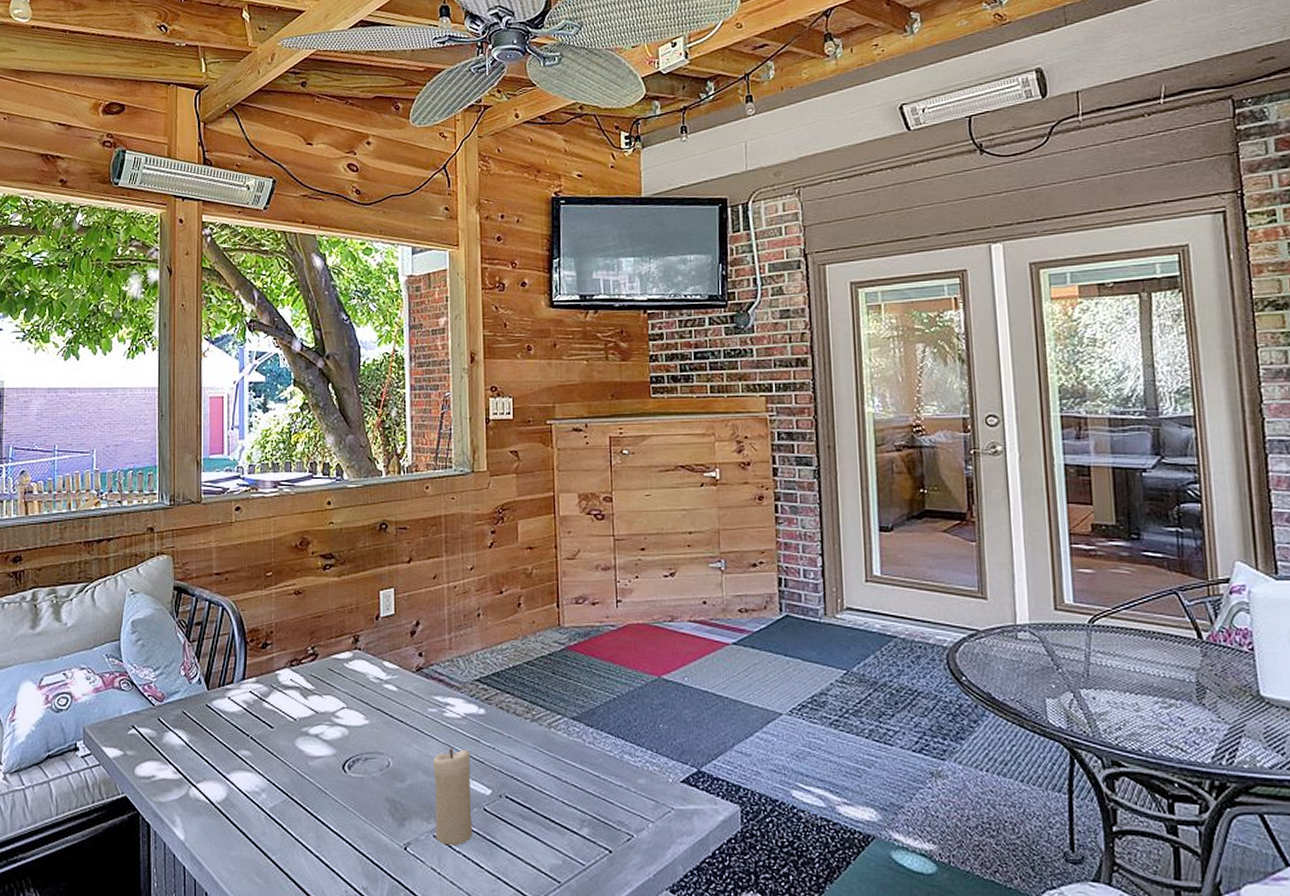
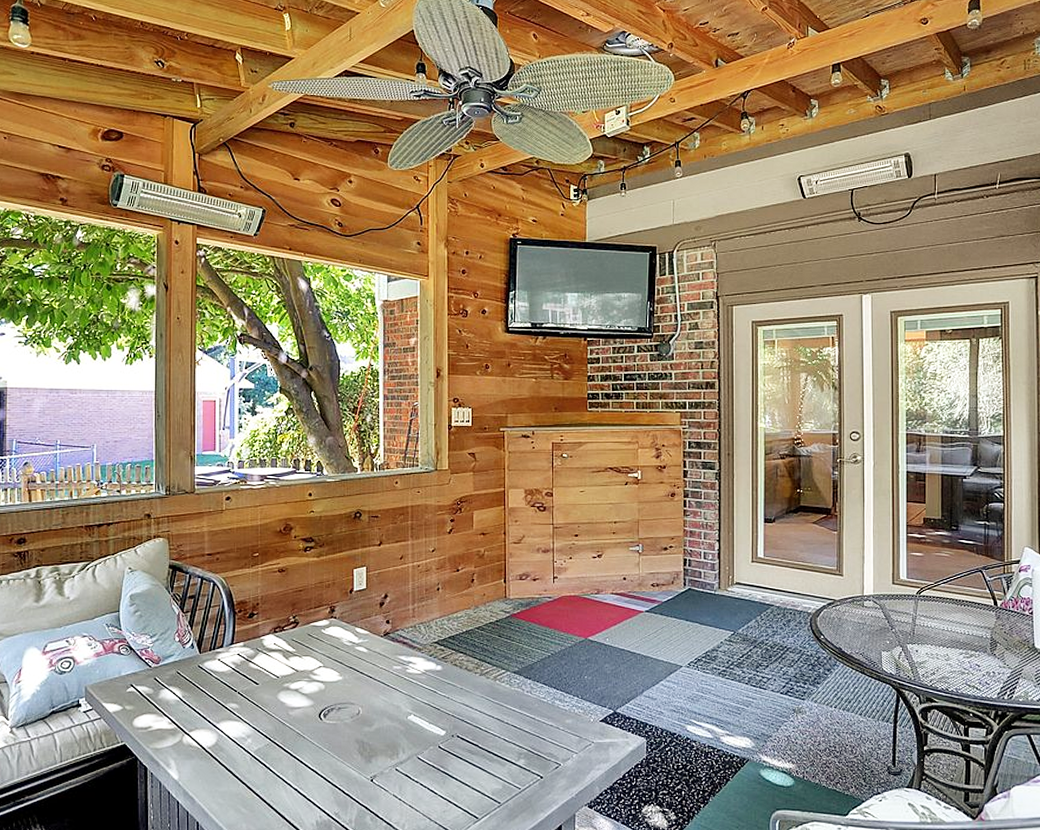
candle: present [432,748,472,846] -> none [396,698,429,777]

